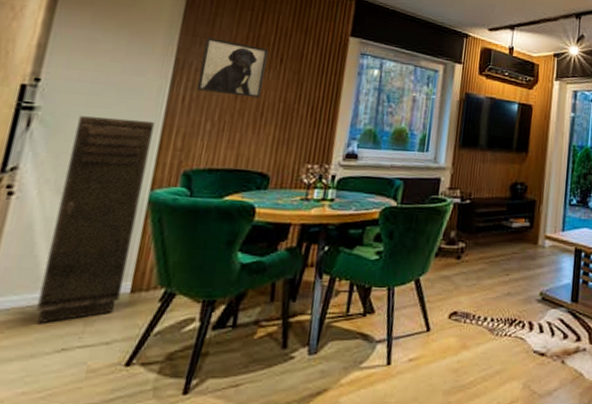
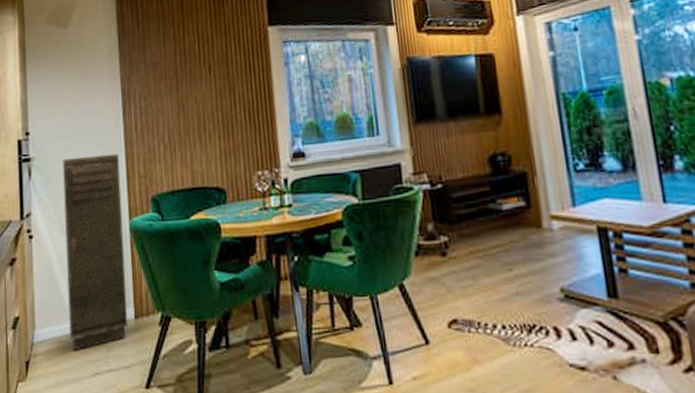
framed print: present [197,37,269,98] -> none [142,60,199,116]

